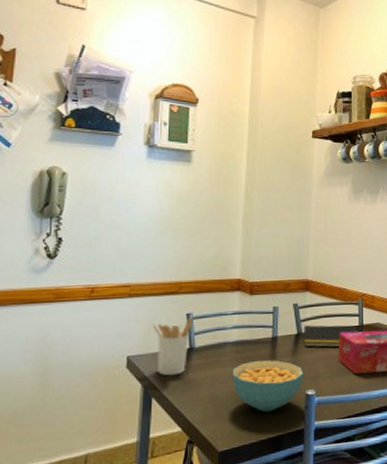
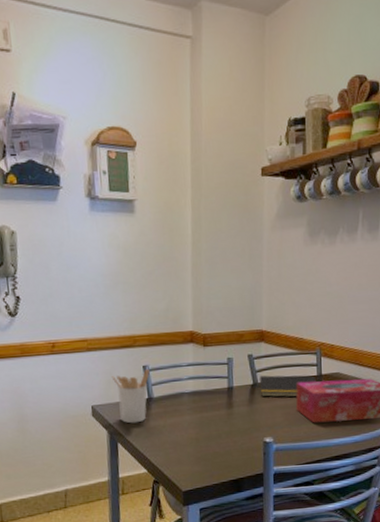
cereal bowl: present [232,360,304,412] -> none [190,409,262,457]

